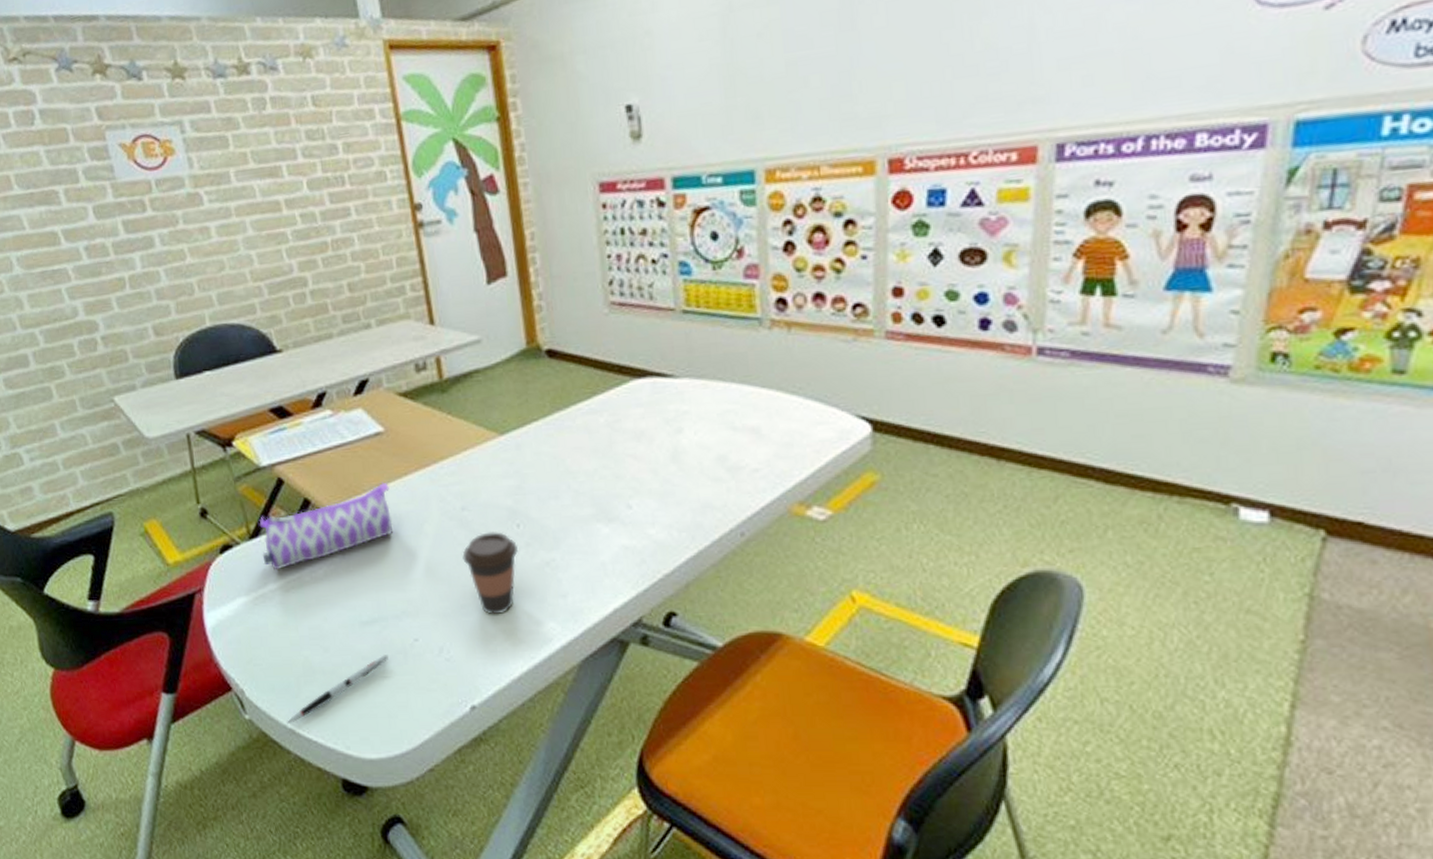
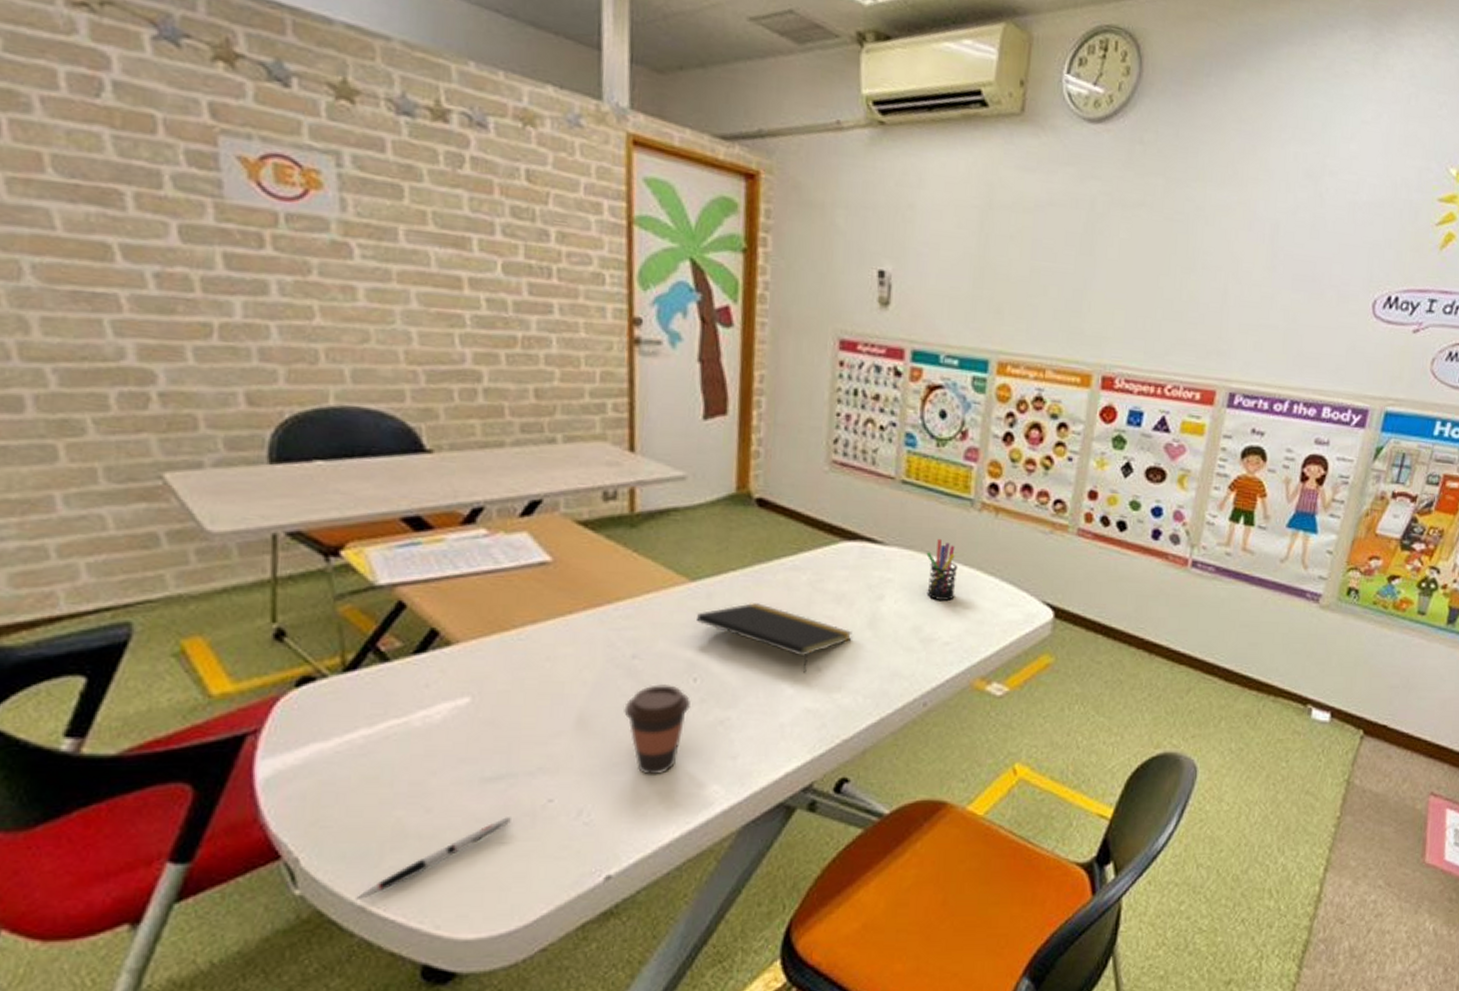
pencil case: present [259,482,392,570] -> none [358,618,547,712]
notepad: none [510,449,657,512] -> present [695,603,853,673]
pen holder: none [719,363,757,427] -> present [926,538,958,601]

